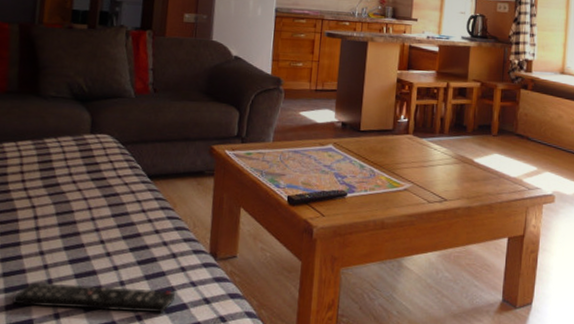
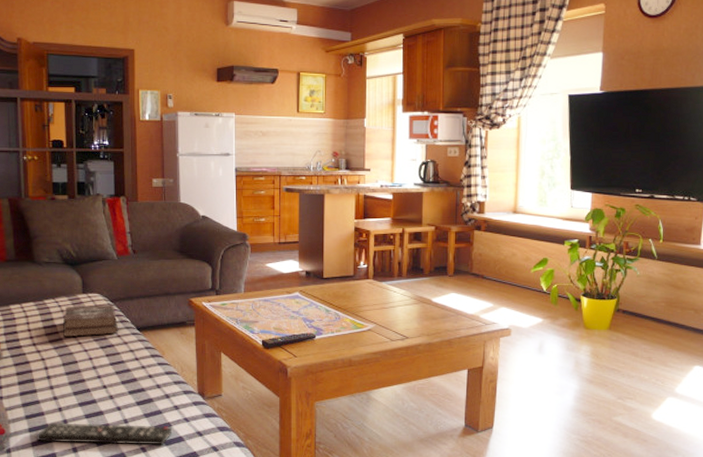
hardback book: none [61,147,127,183] -> present [63,304,119,338]

